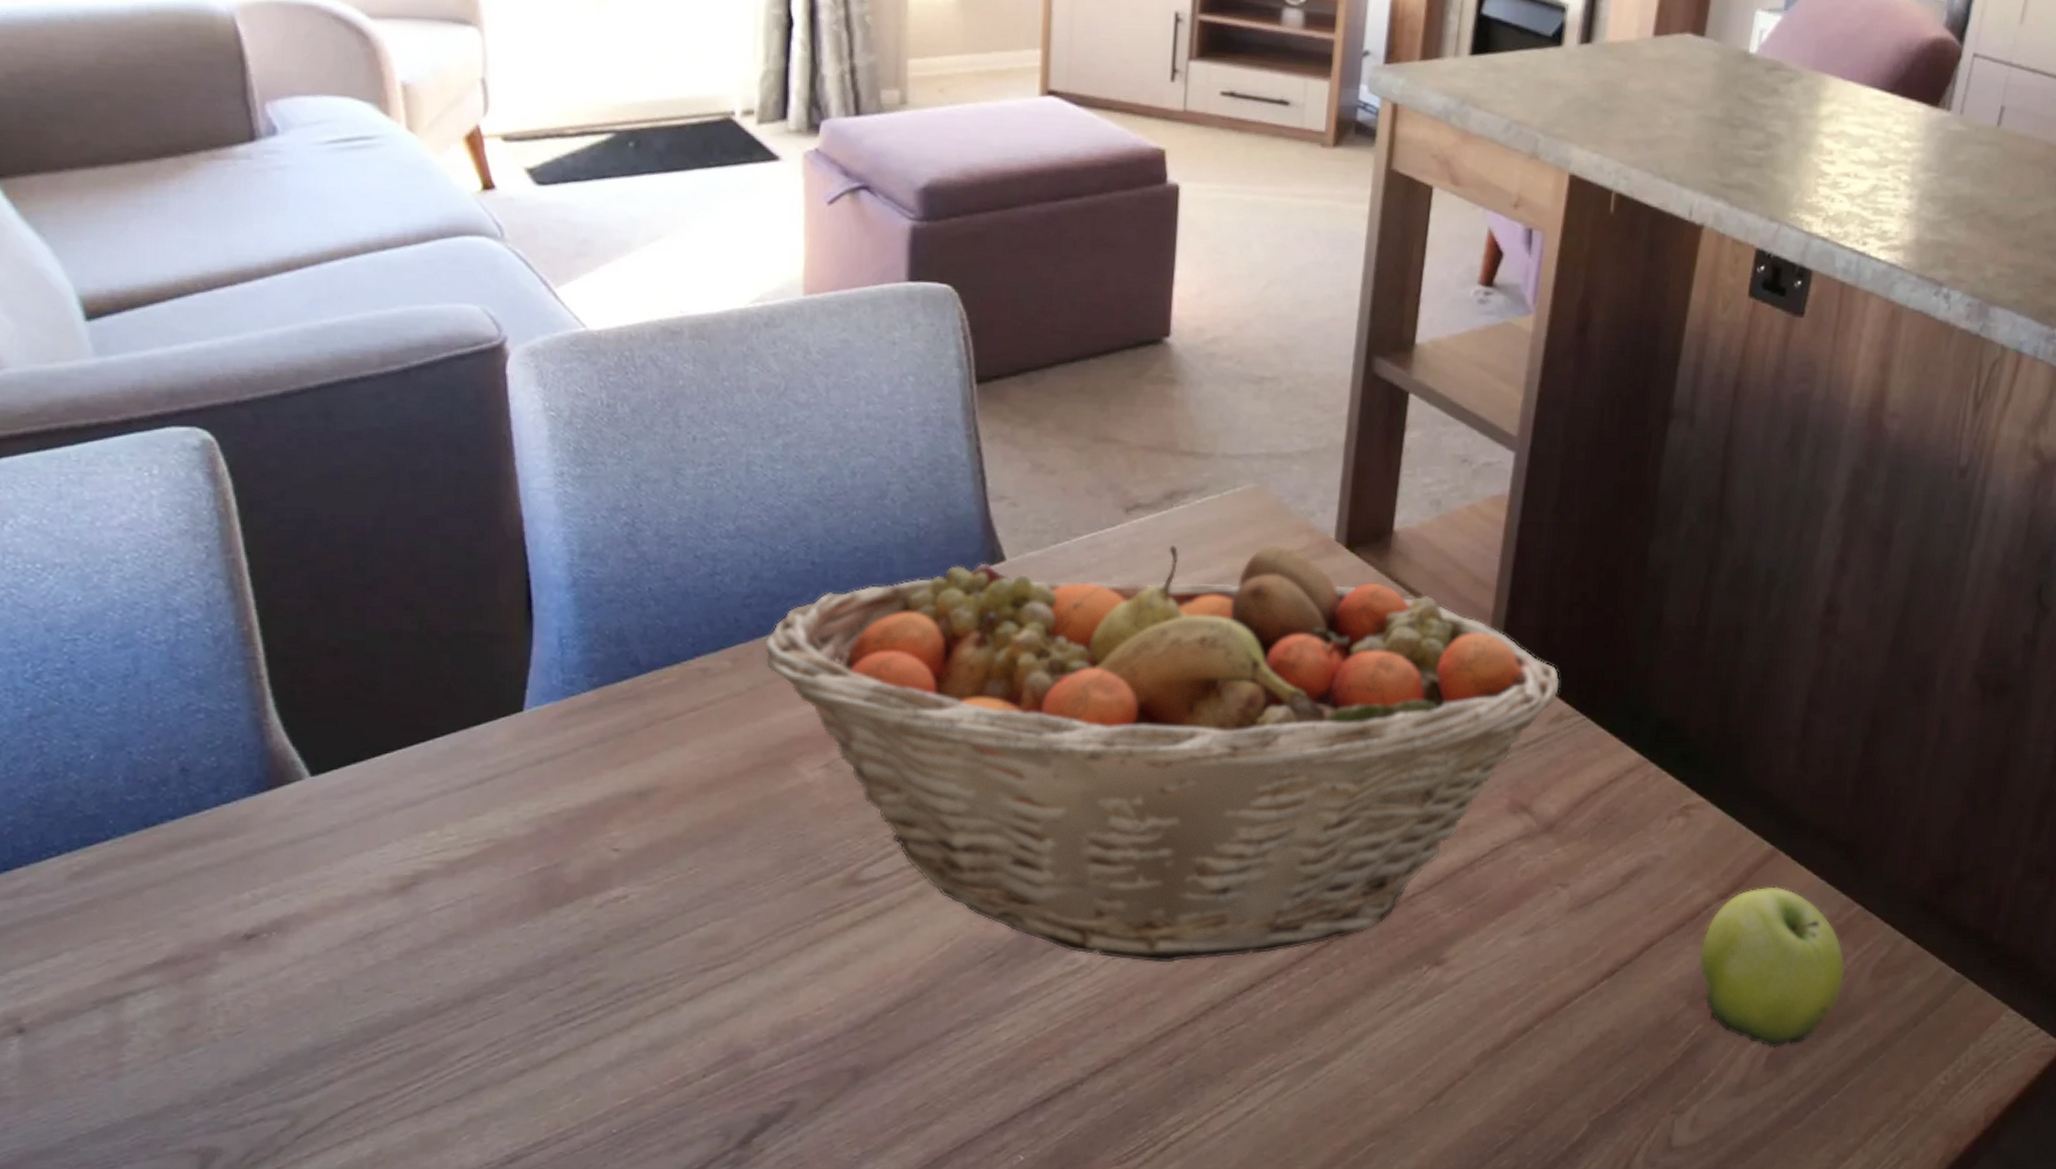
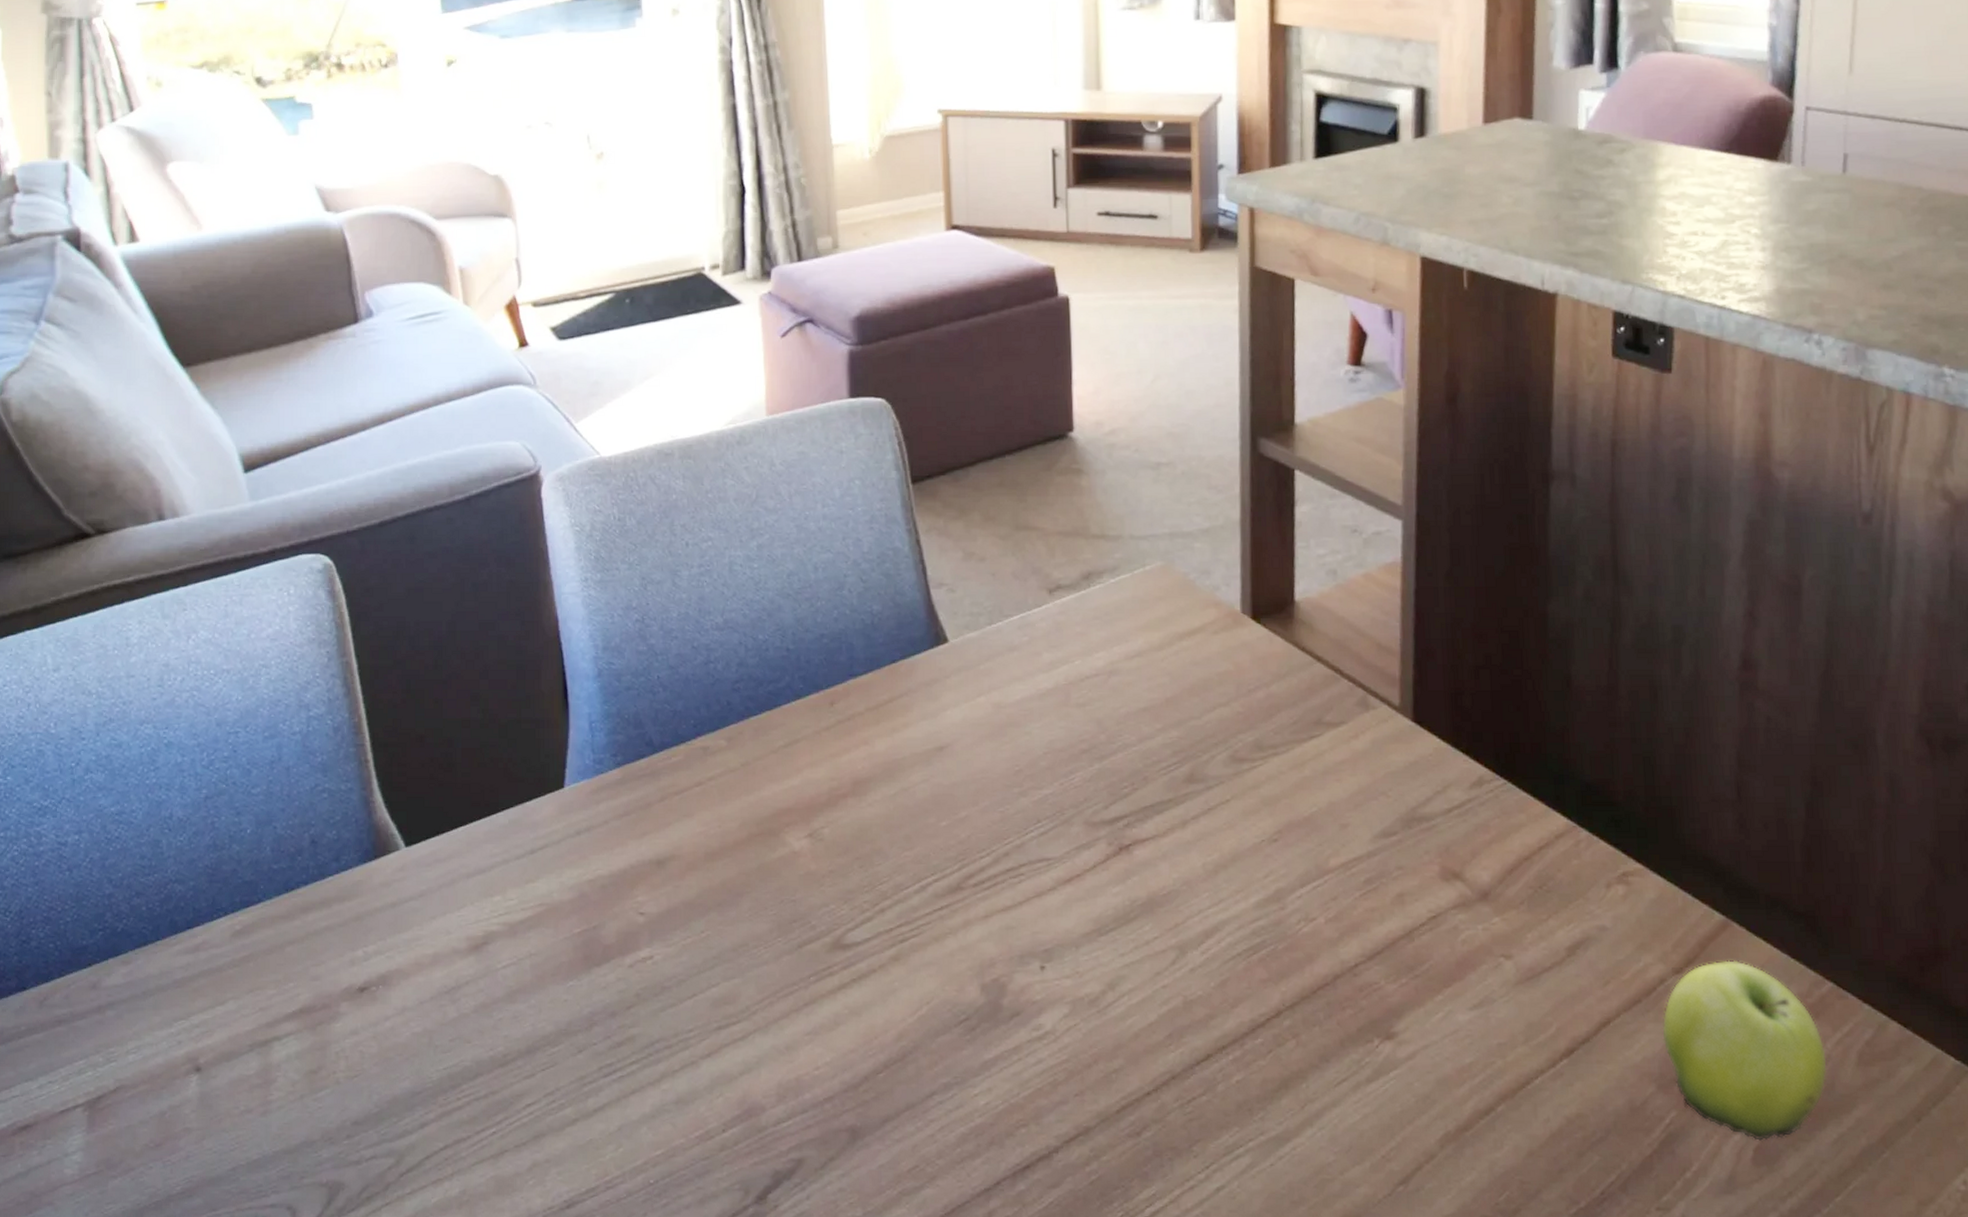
fruit basket: present [764,545,1560,963] -> none [752,619,1476,1031]

